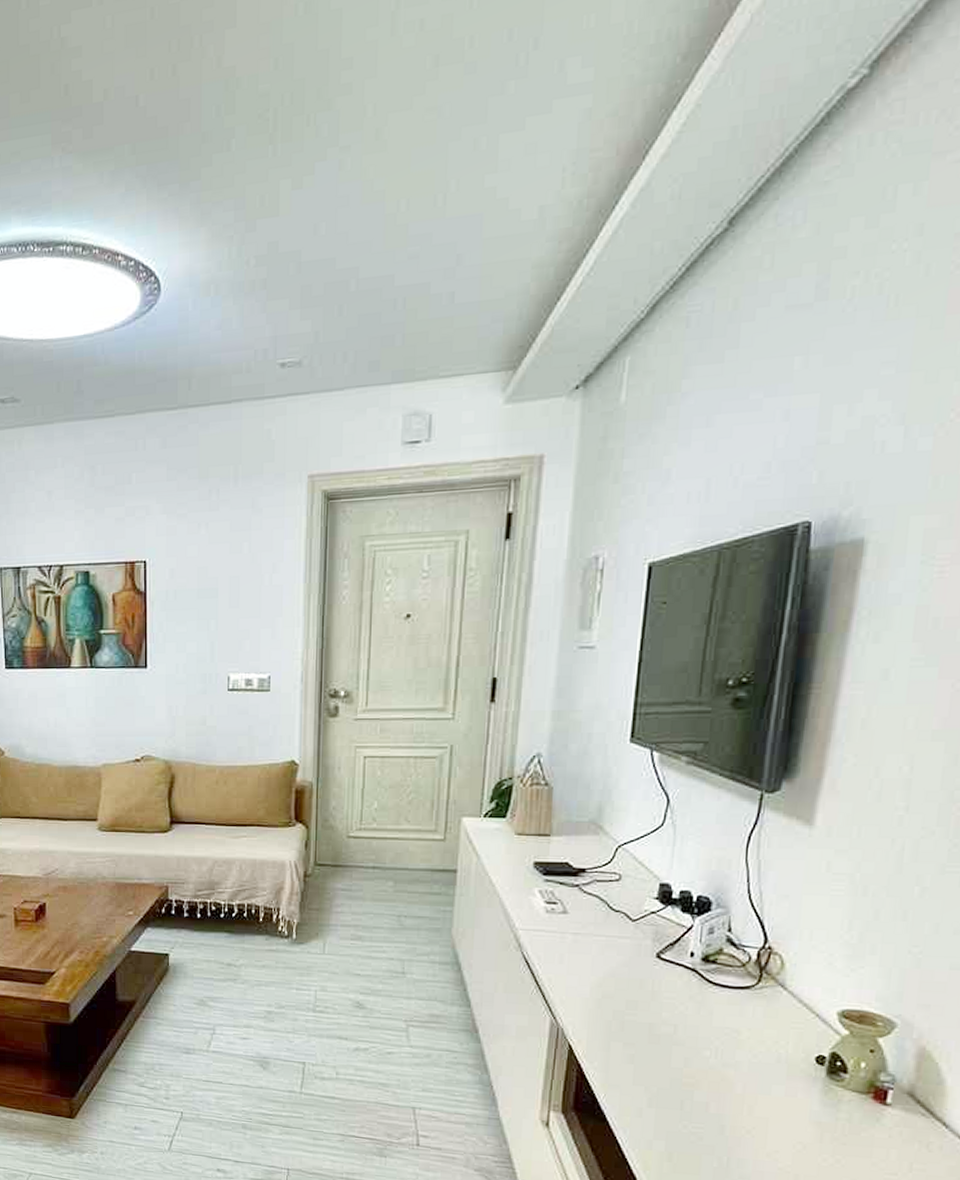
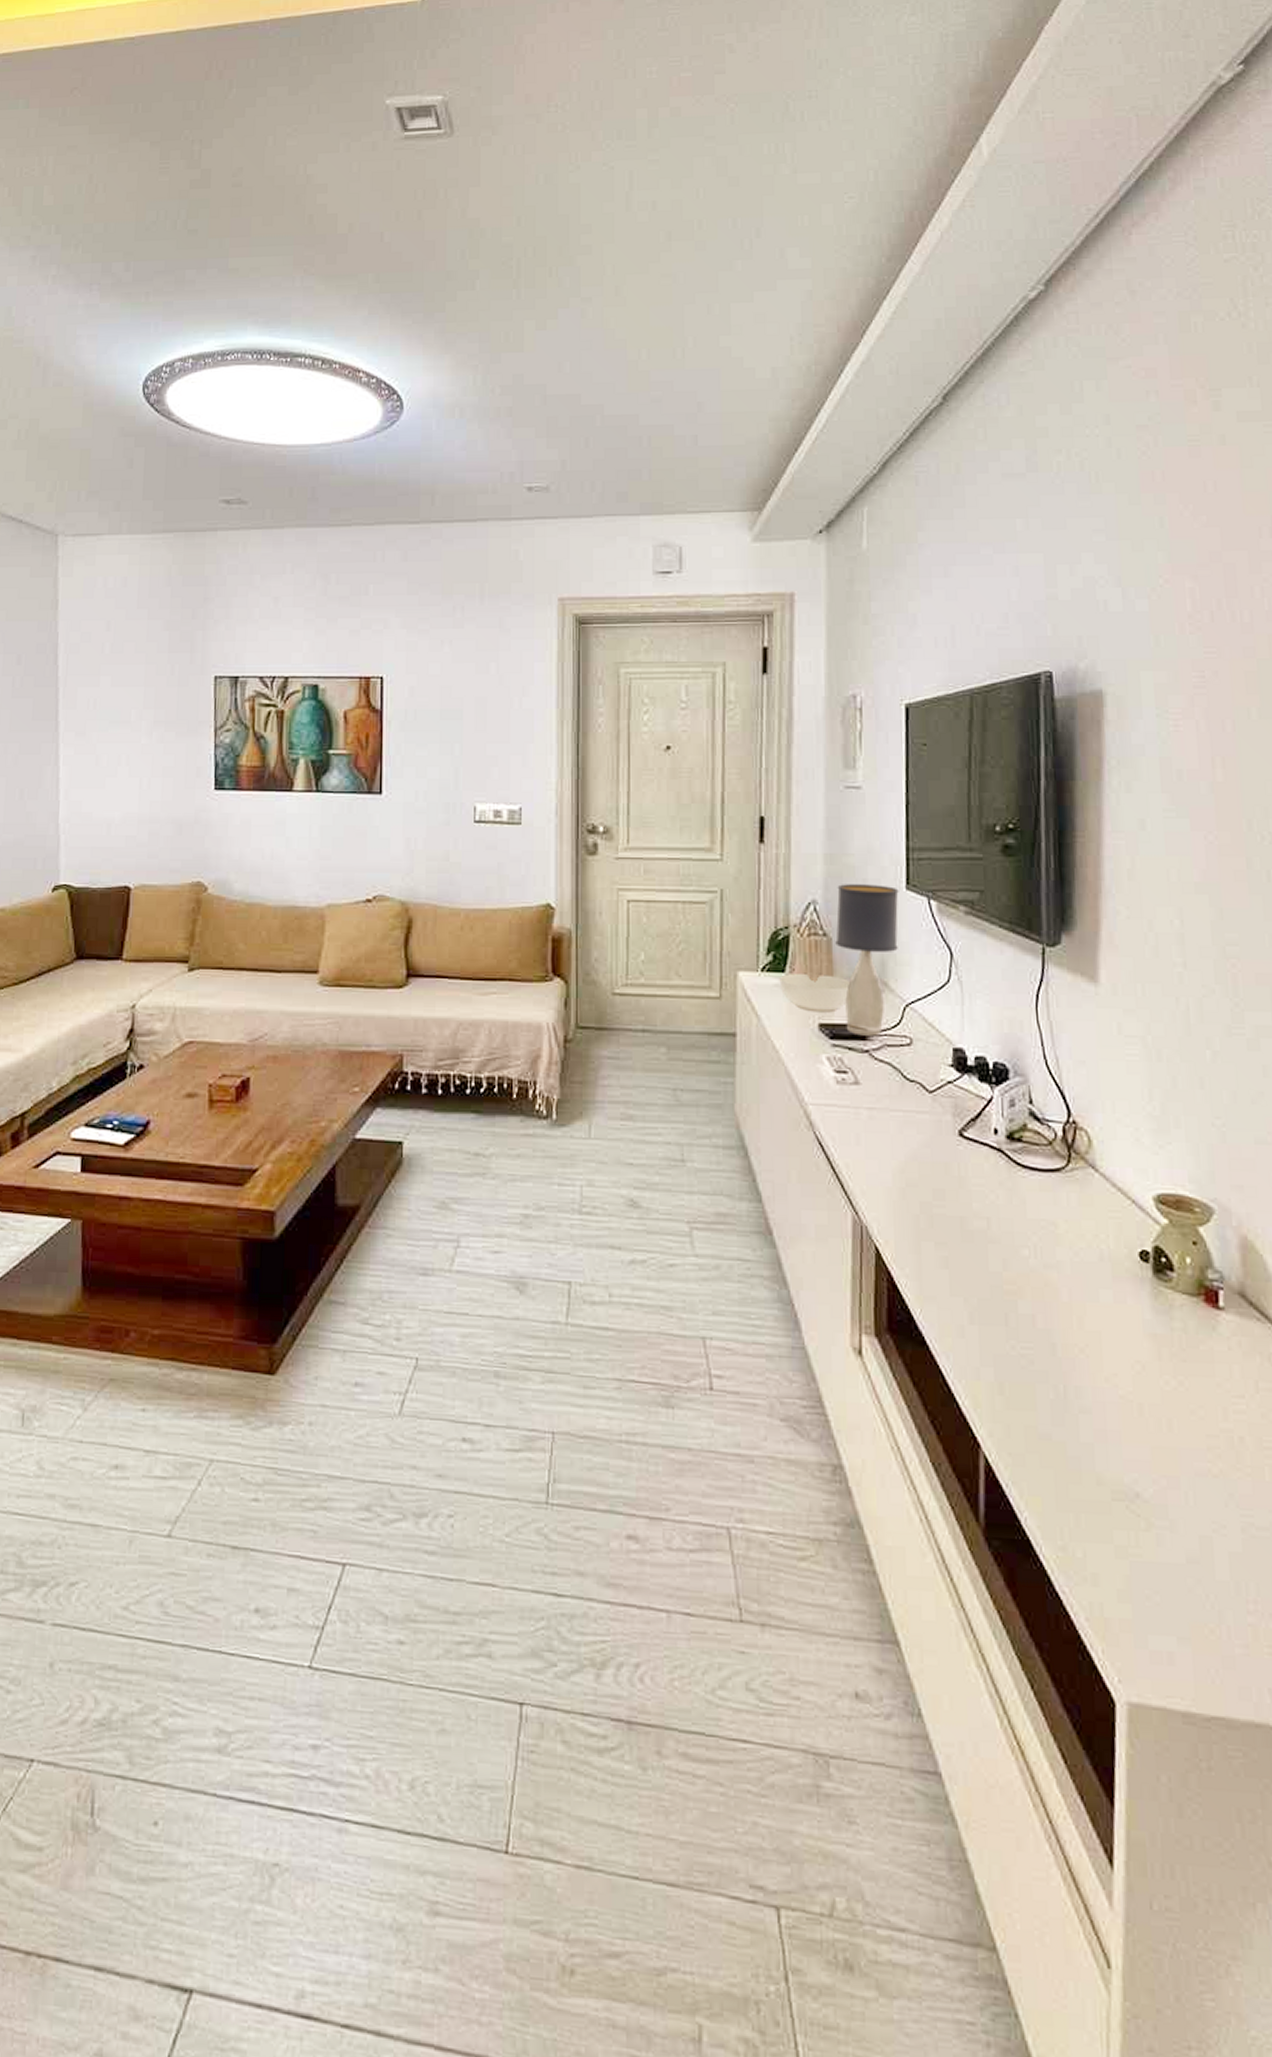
bowl: none [500,818,568,853] -> present [779,973,851,1013]
table lamp: none [556,738,623,873] -> present [835,884,899,1036]

